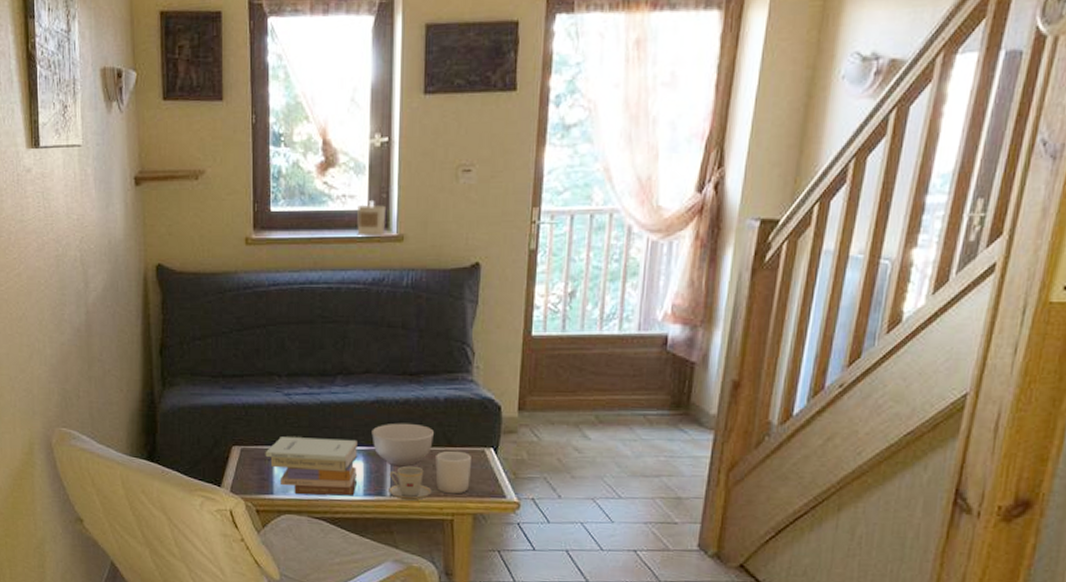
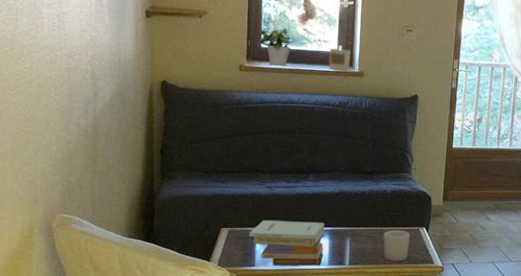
potted plant: none [266,183,310,235] -> present [258,28,293,66]
bowl: present [371,423,434,467] -> none [336,209,383,242]
teacup: present [389,465,432,501] -> none [348,241,380,268]

